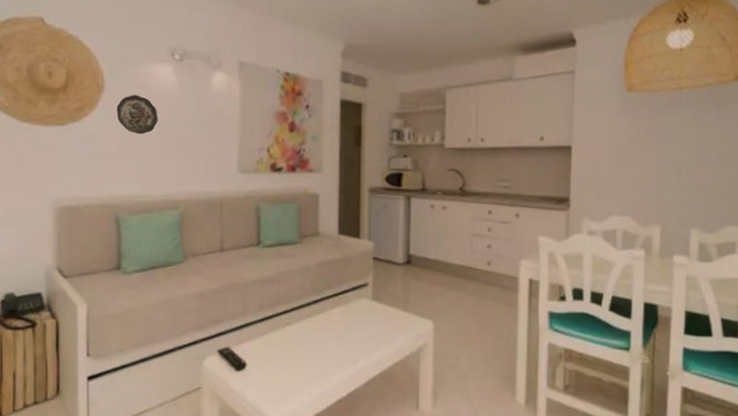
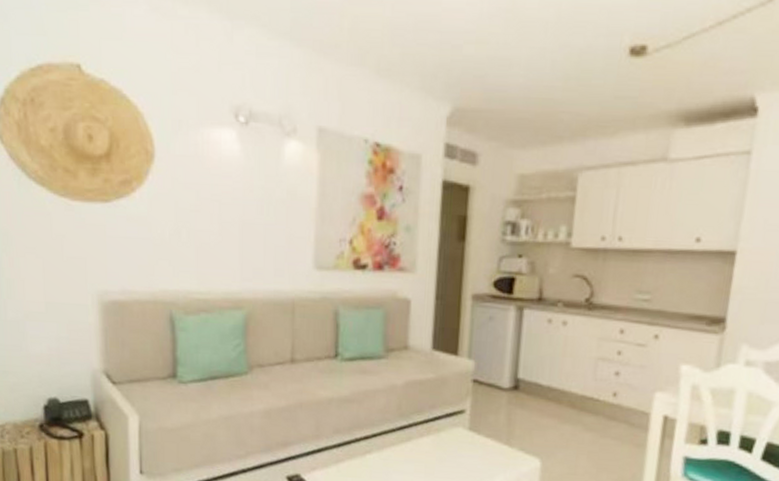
decorative plate: present [116,95,158,135] -> none [169,166,219,217]

